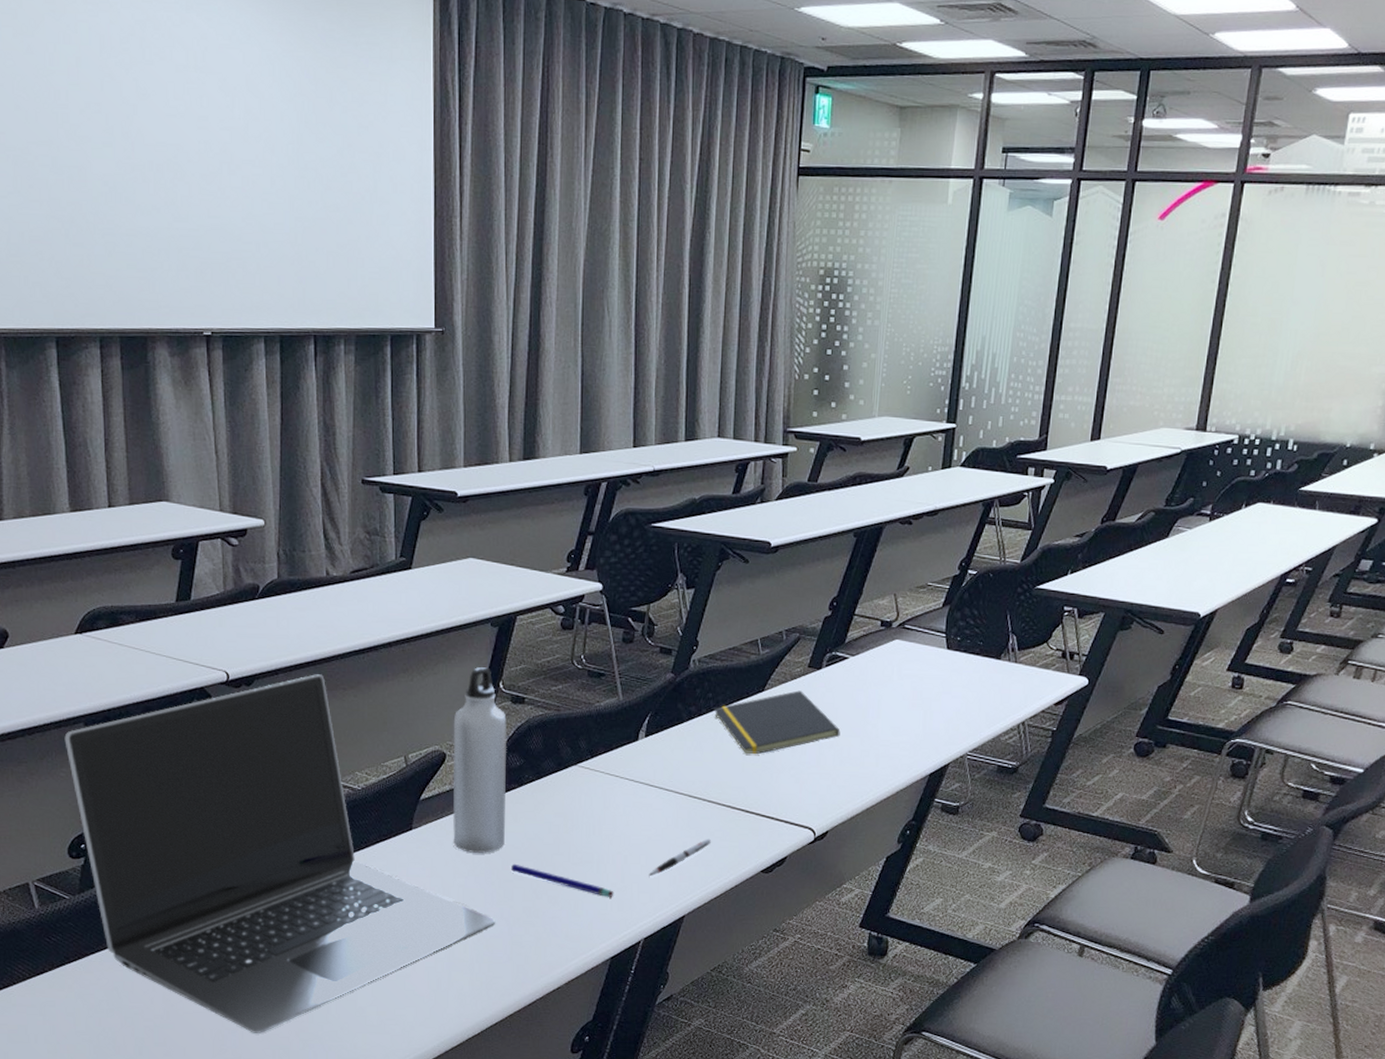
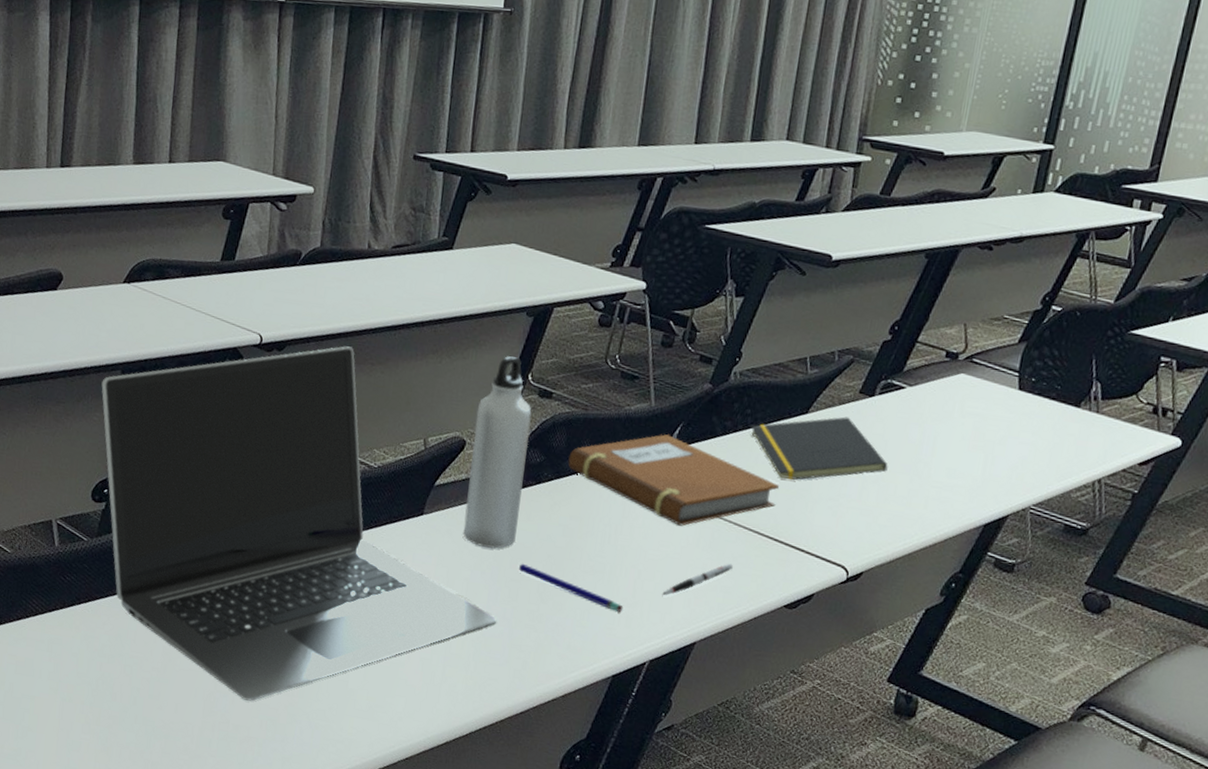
notebook: none [547,725,746,810] -> present [568,434,780,526]

